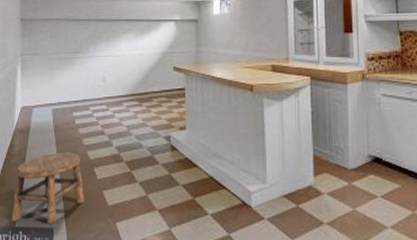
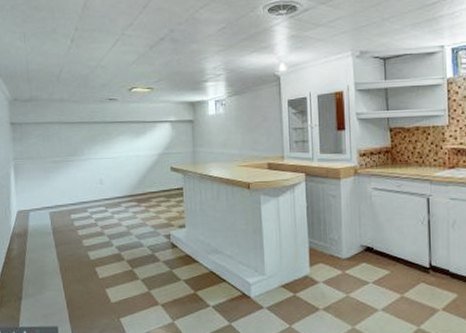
stool: present [11,152,84,225] -> none [14,253,87,324]

